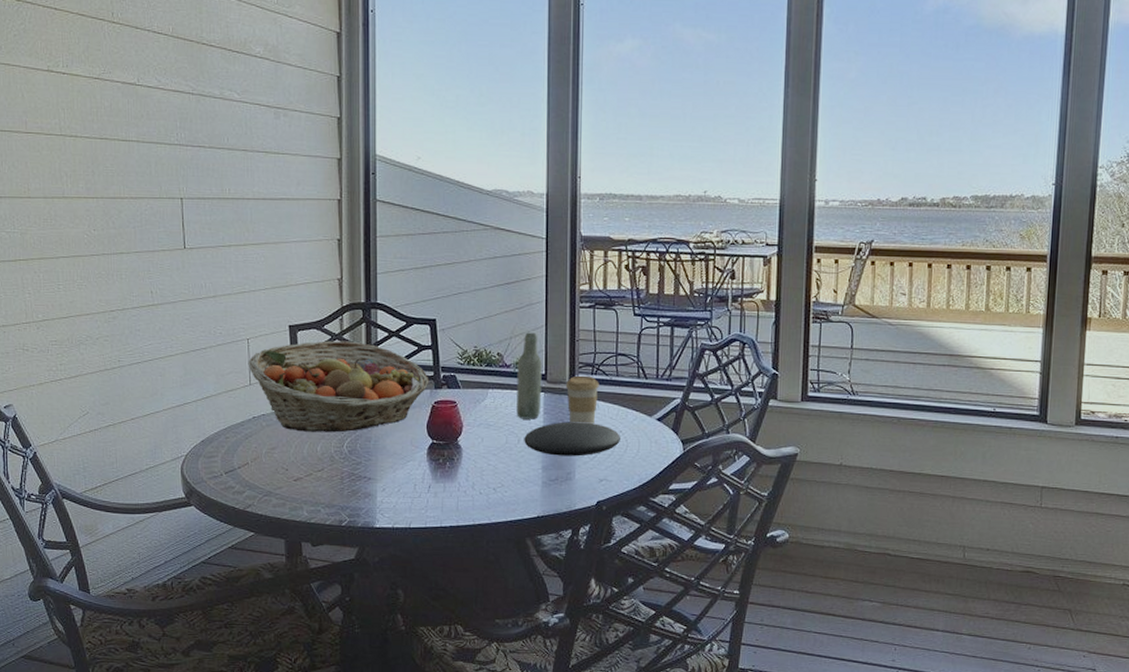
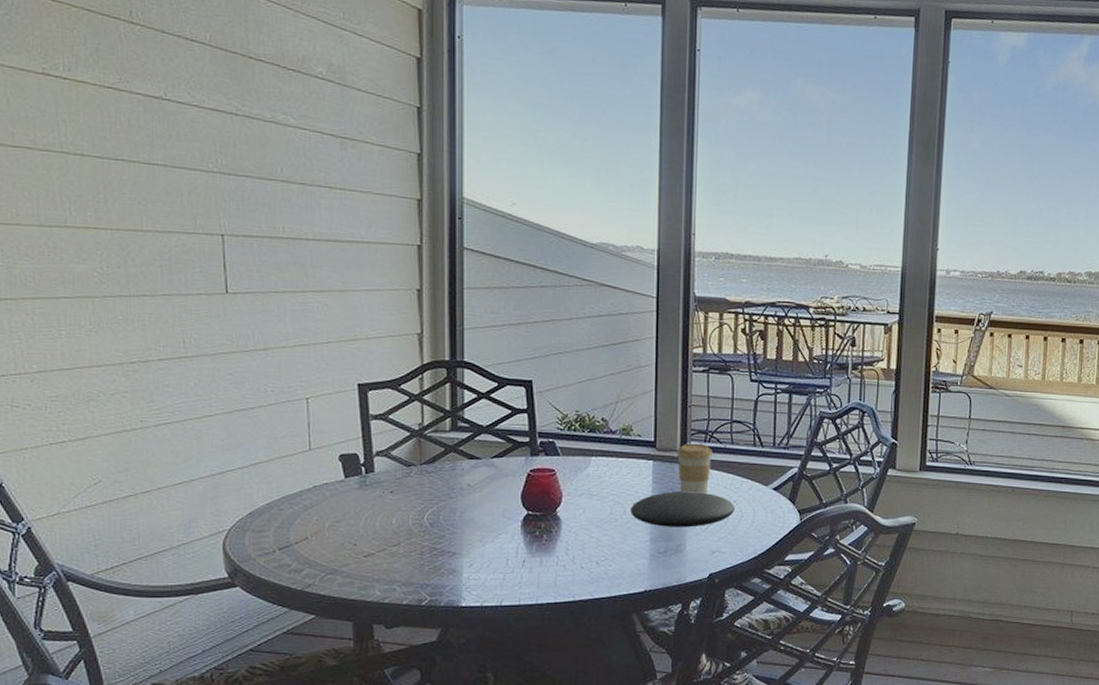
fruit basket: present [248,340,429,433] -> none [307,401,524,503]
bottle: present [516,332,542,419] -> none [622,397,651,489]

